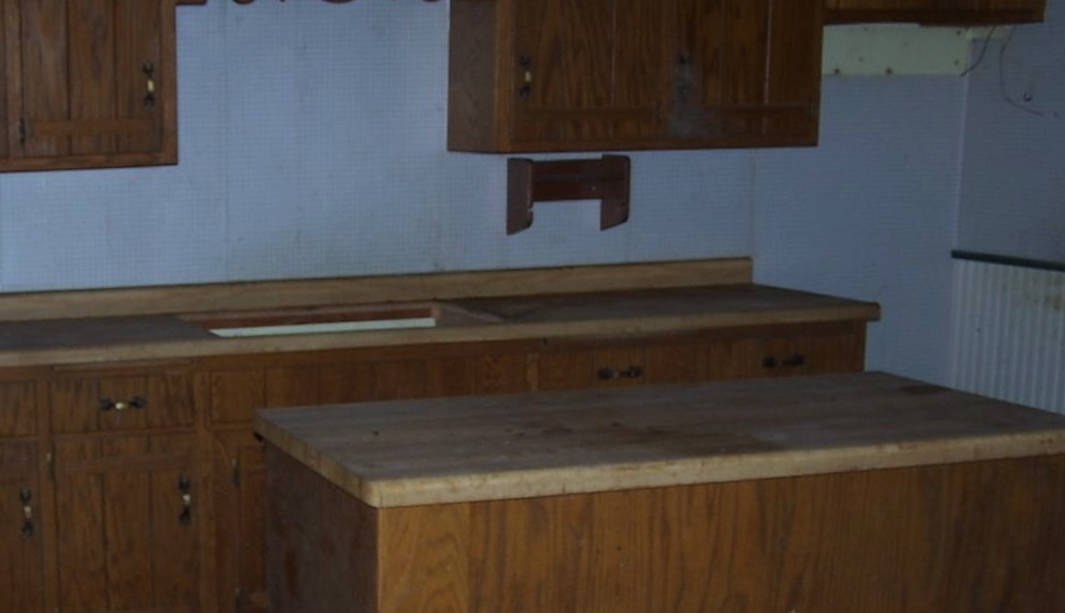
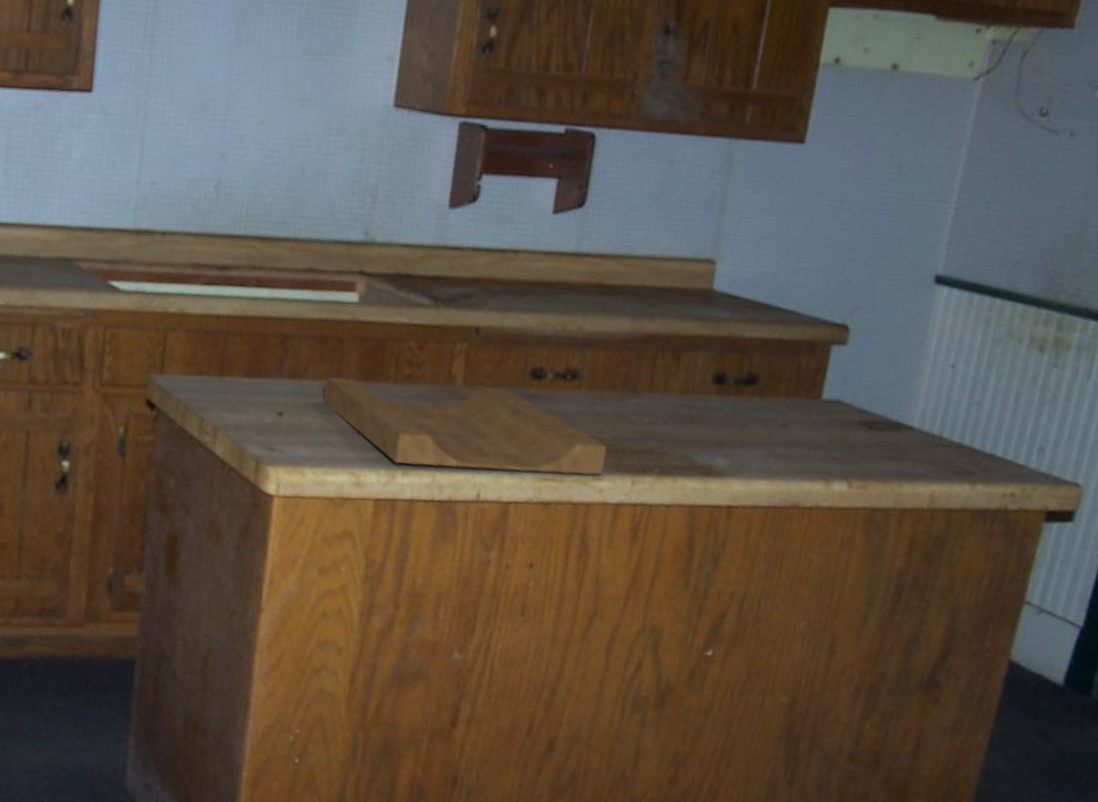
cutting board: none [413,390,676,468] -> present [323,376,608,475]

